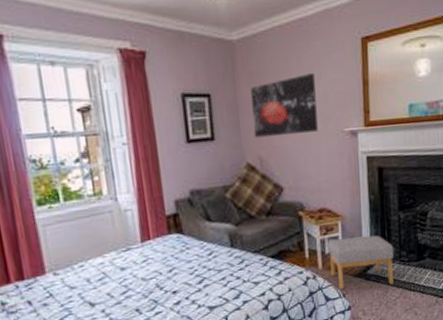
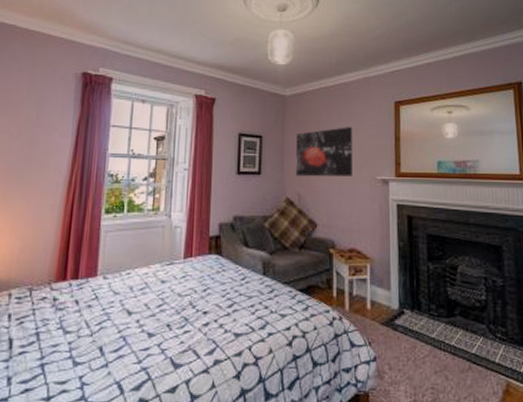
footstool: present [328,235,395,290] -> none [356,281,423,339]

